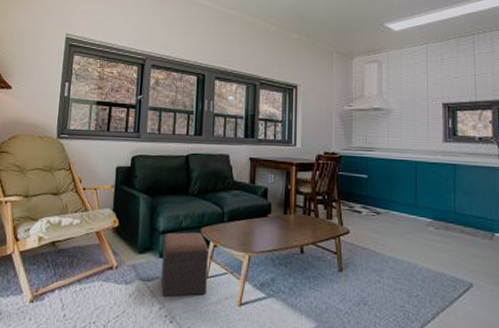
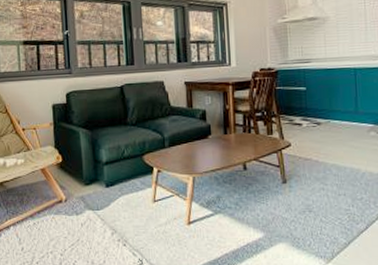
footstool: present [161,232,208,297] -> none [107,160,155,223]

